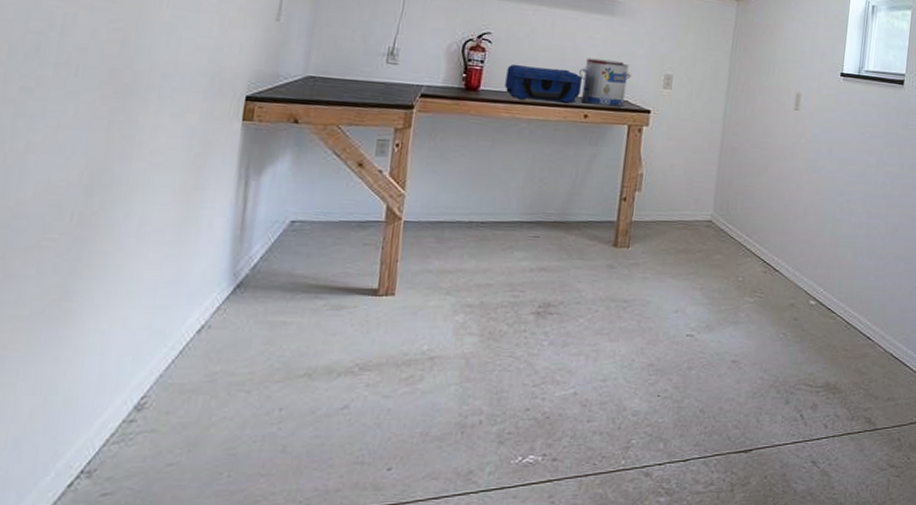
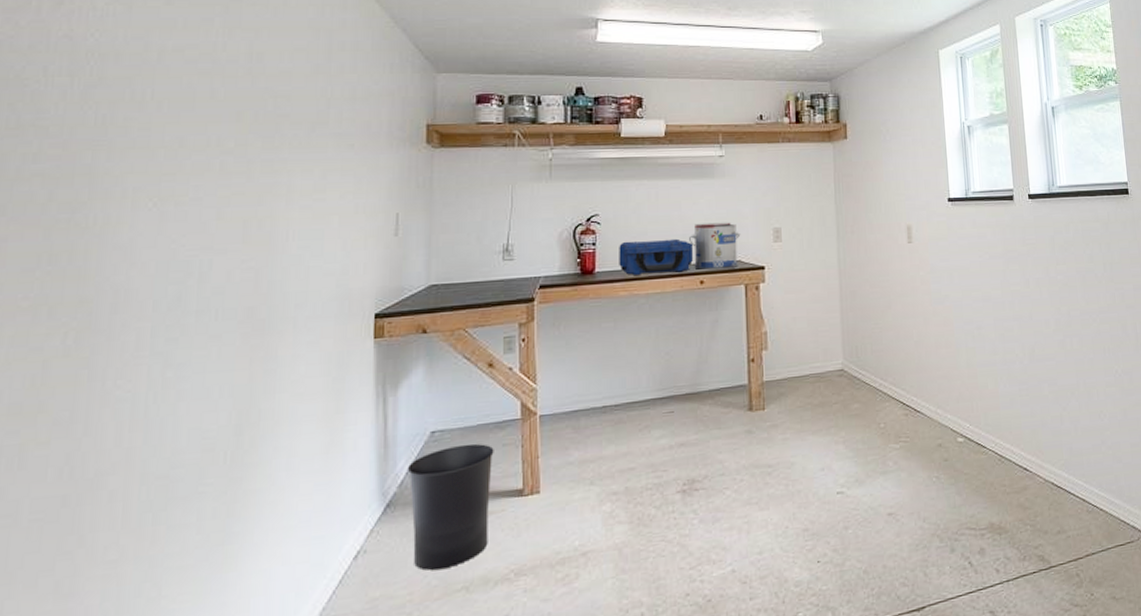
waste bin: none [259,238,354,353] -> present [407,443,494,571]

